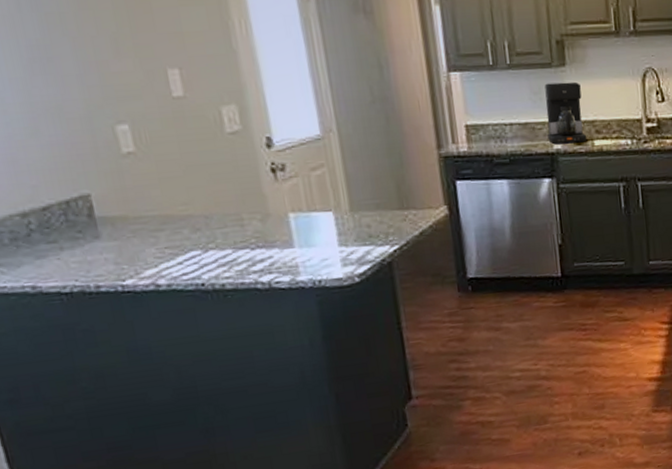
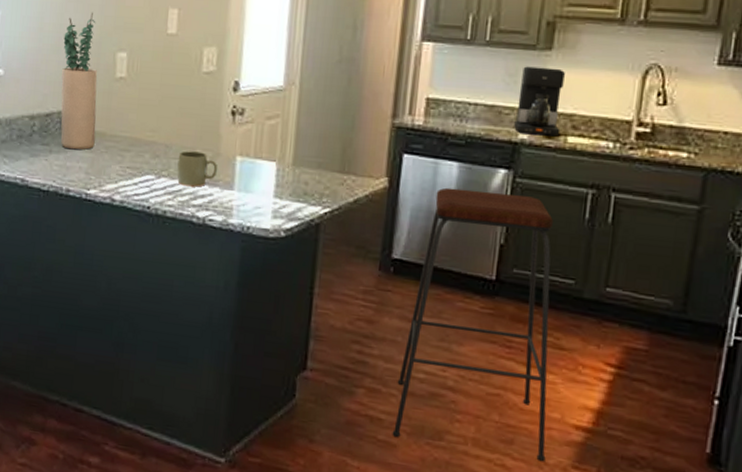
vase: none [38,83,117,242] -> present [60,12,98,150]
mug: none [223,216,272,255] -> present [177,151,218,187]
bar stool: none [494,198,632,432] -> present [392,187,553,461]

